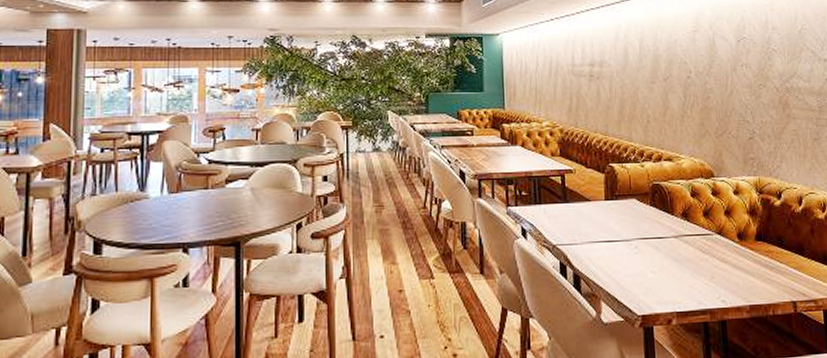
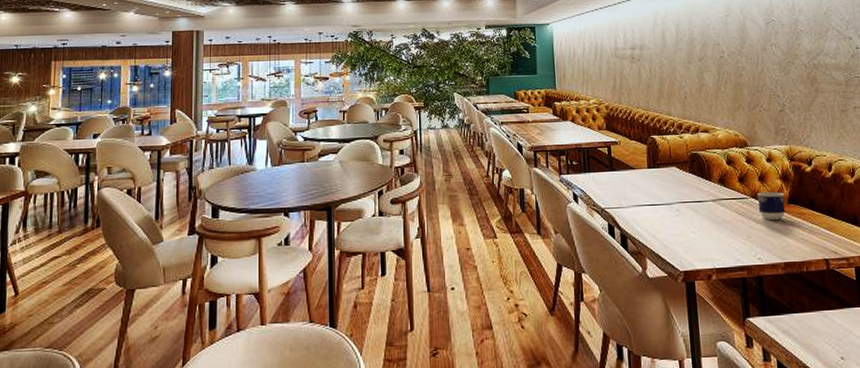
cup: none [723,227,753,259] -> present [758,191,786,221]

